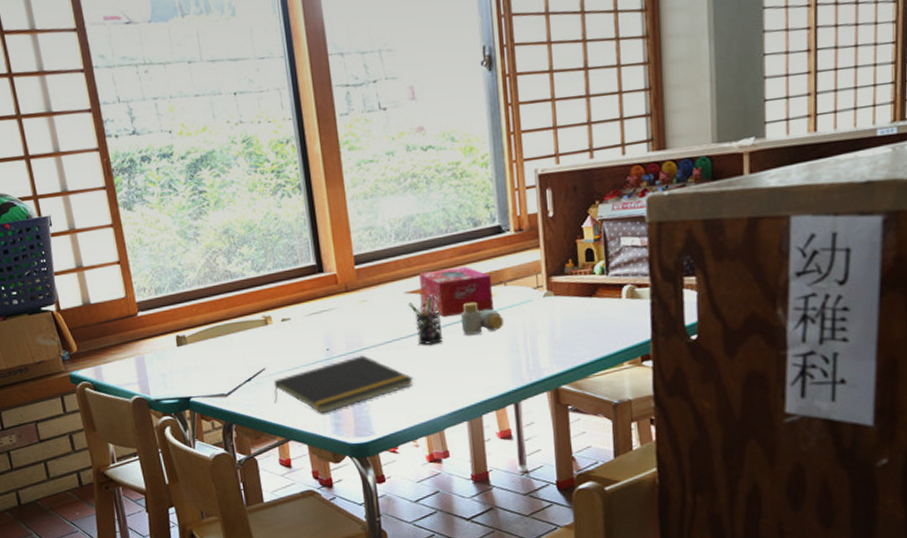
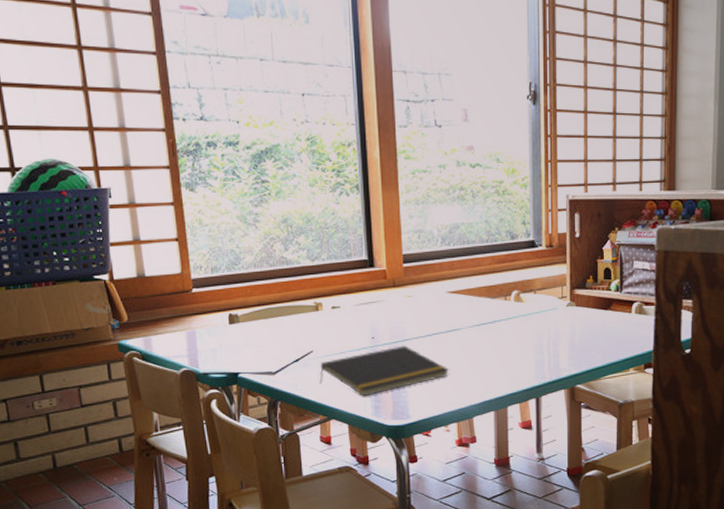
pen holder: present [408,291,444,346] -> none [448,292,478,342]
tissue box: present [419,266,493,316] -> none [461,274,523,316]
pill bottle: present [460,302,504,335] -> none [494,305,532,334]

